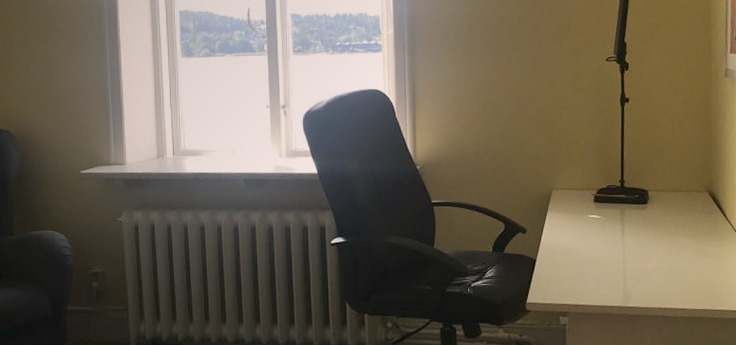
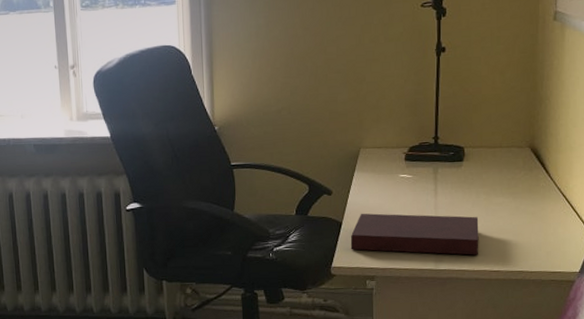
notebook: none [544,251,665,294] -> present [350,213,479,256]

